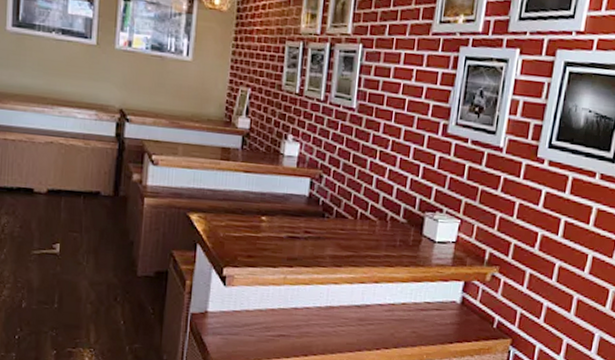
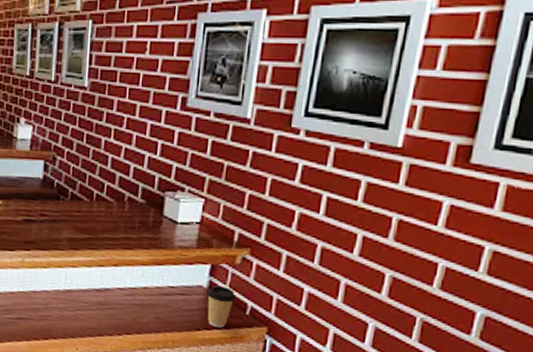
coffee cup: none [459,301,485,340] -> present [206,285,236,328]

